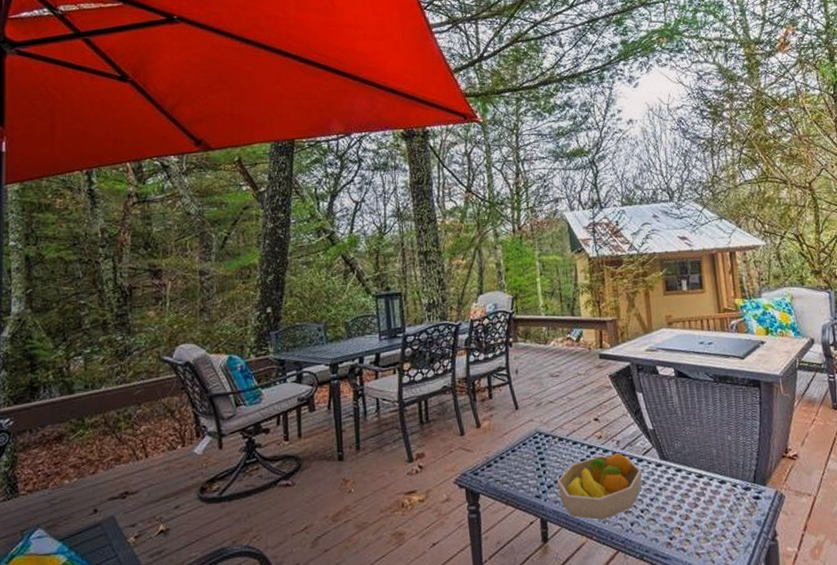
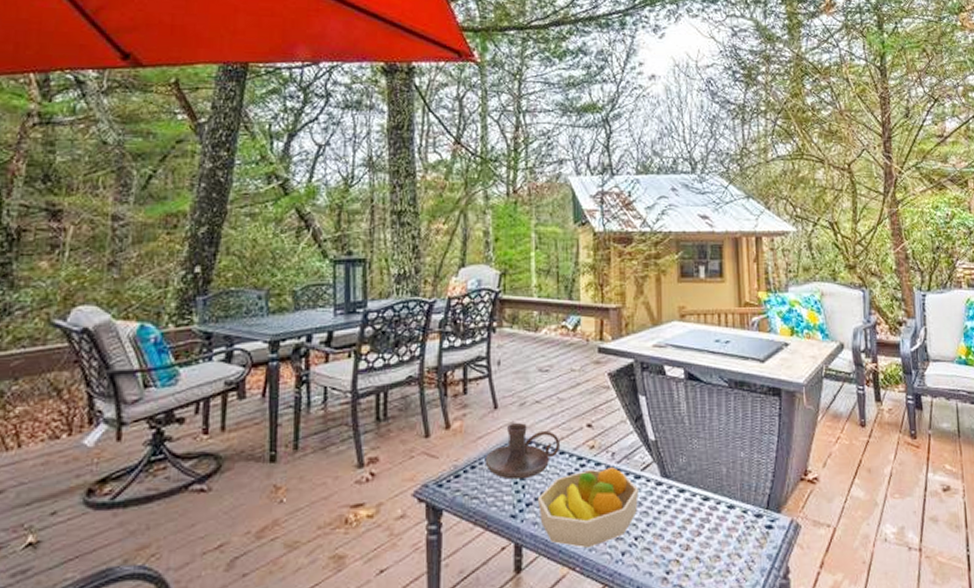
candle holder: none [511,420,573,467] -> present [485,423,561,480]

